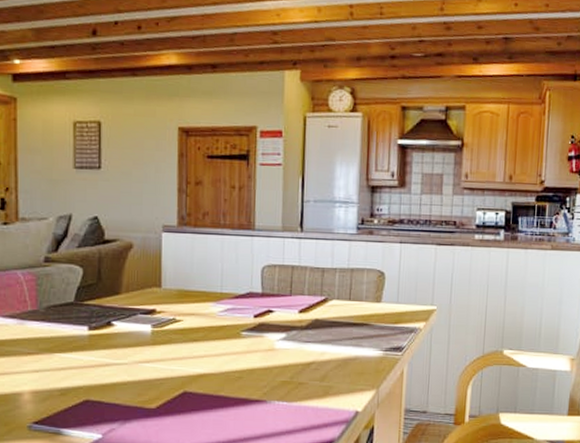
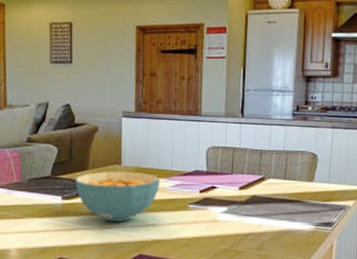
cereal bowl: none [105,294,208,355] -> present [75,171,161,222]

